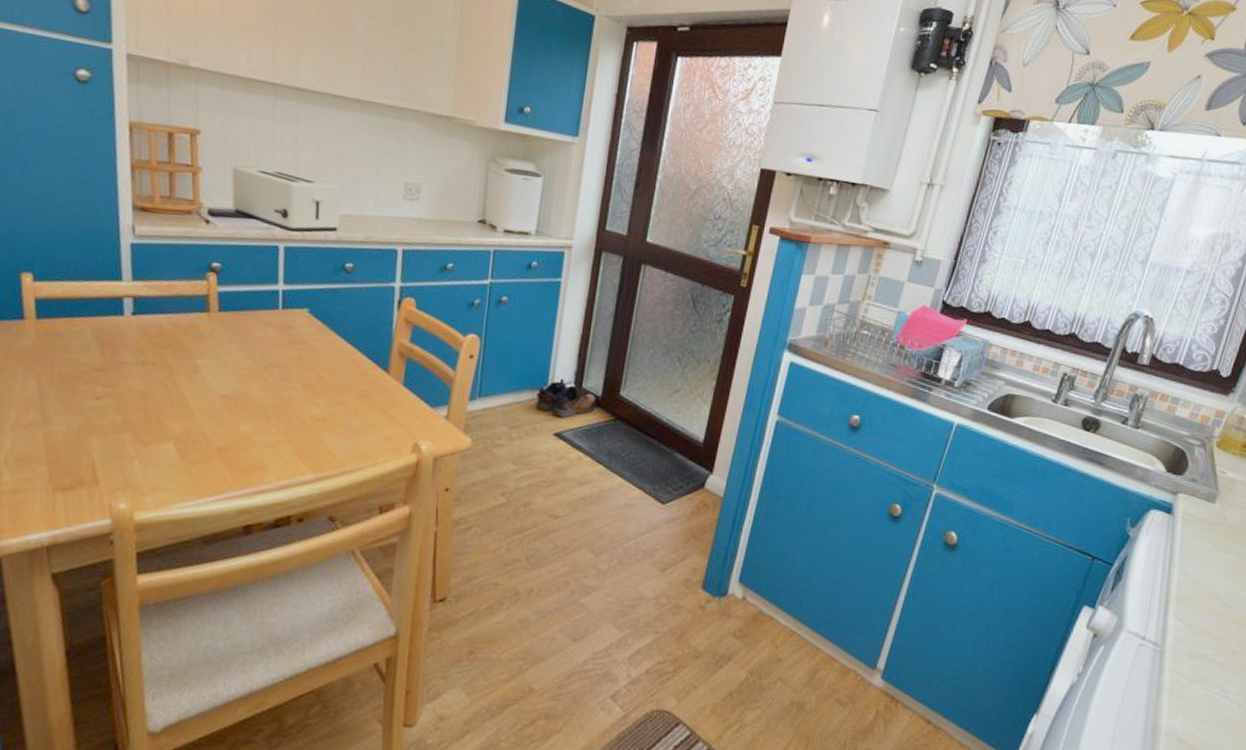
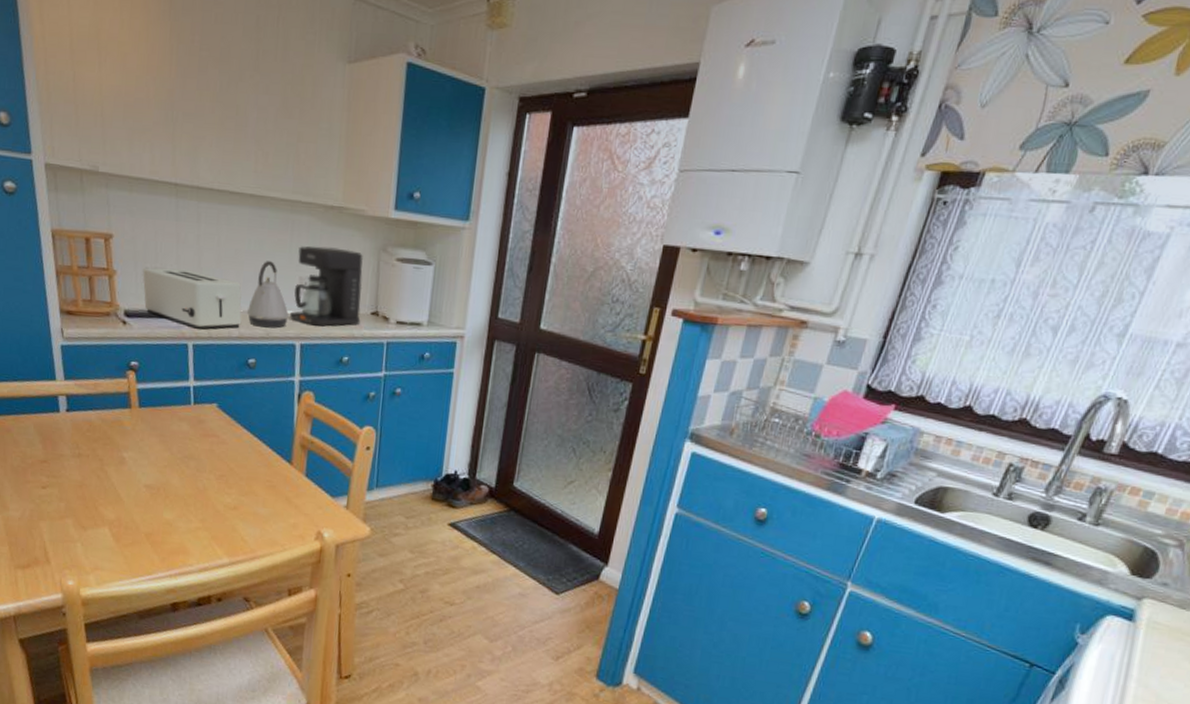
kettle: none [345,165,392,233] -> present [246,261,289,329]
coffee maker: none [392,152,471,234] -> present [290,245,363,328]

